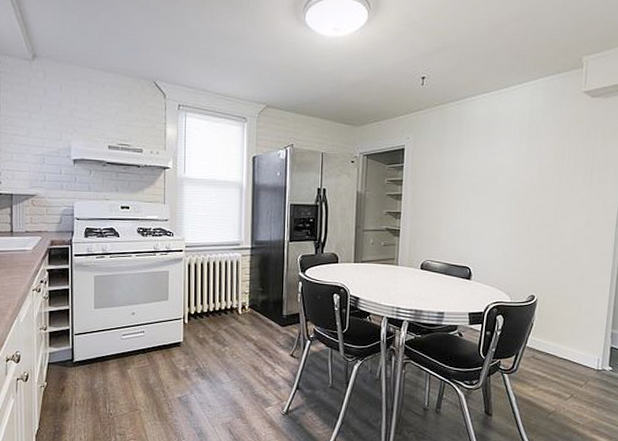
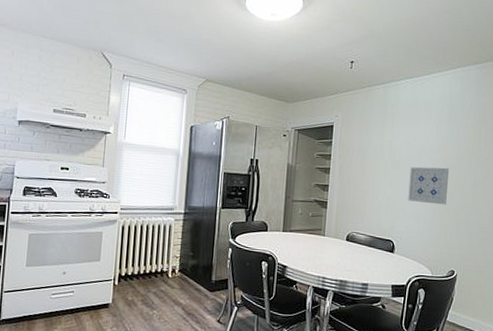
wall art: none [485,188,529,228] -> present [408,167,449,205]

